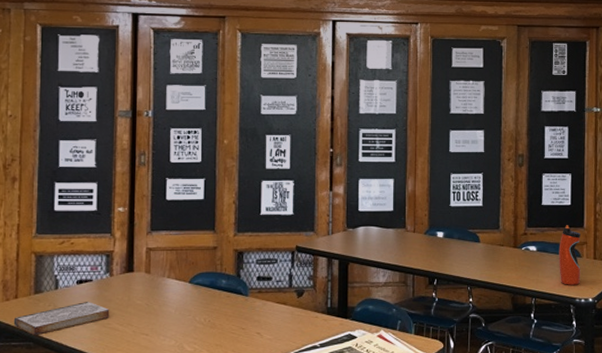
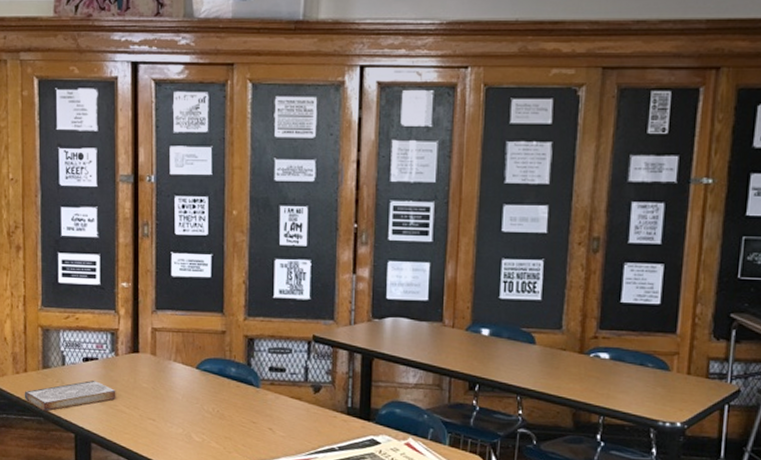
water bottle: present [559,225,581,285] -> none [638,329,671,405]

